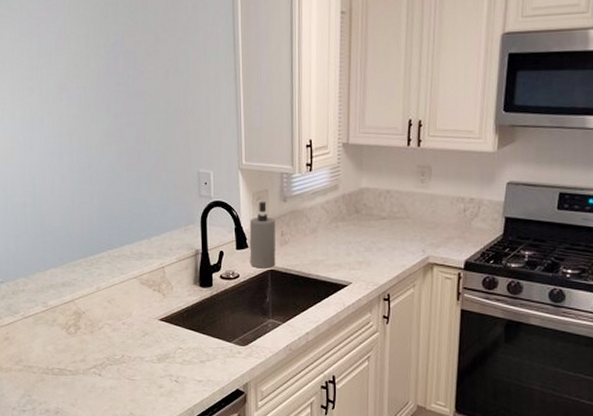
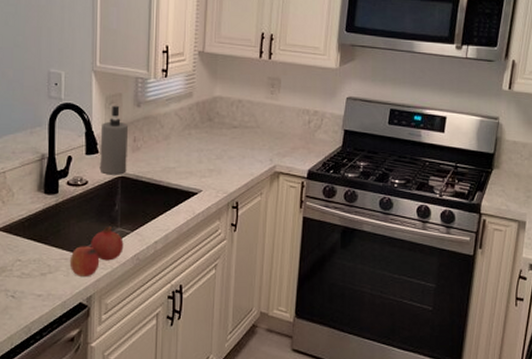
fruit: none [226,336,254,365] -> present [69,246,100,276]
fruit: none [245,318,276,351] -> present [91,227,124,261]

